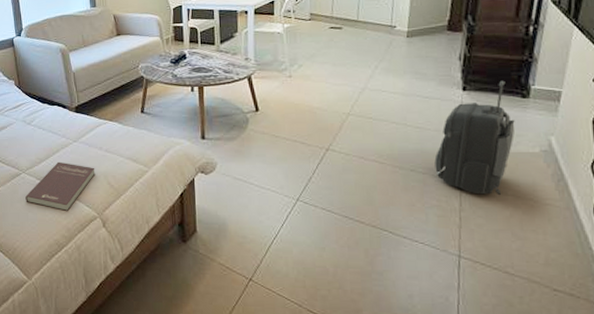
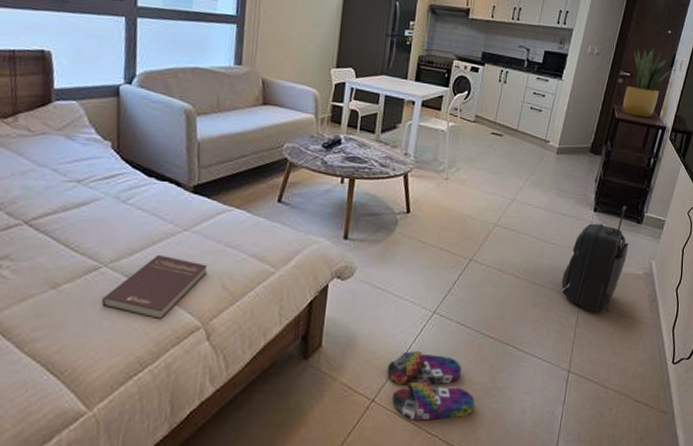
slippers: none [260,235,355,300] -> present [387,350,475,421]

